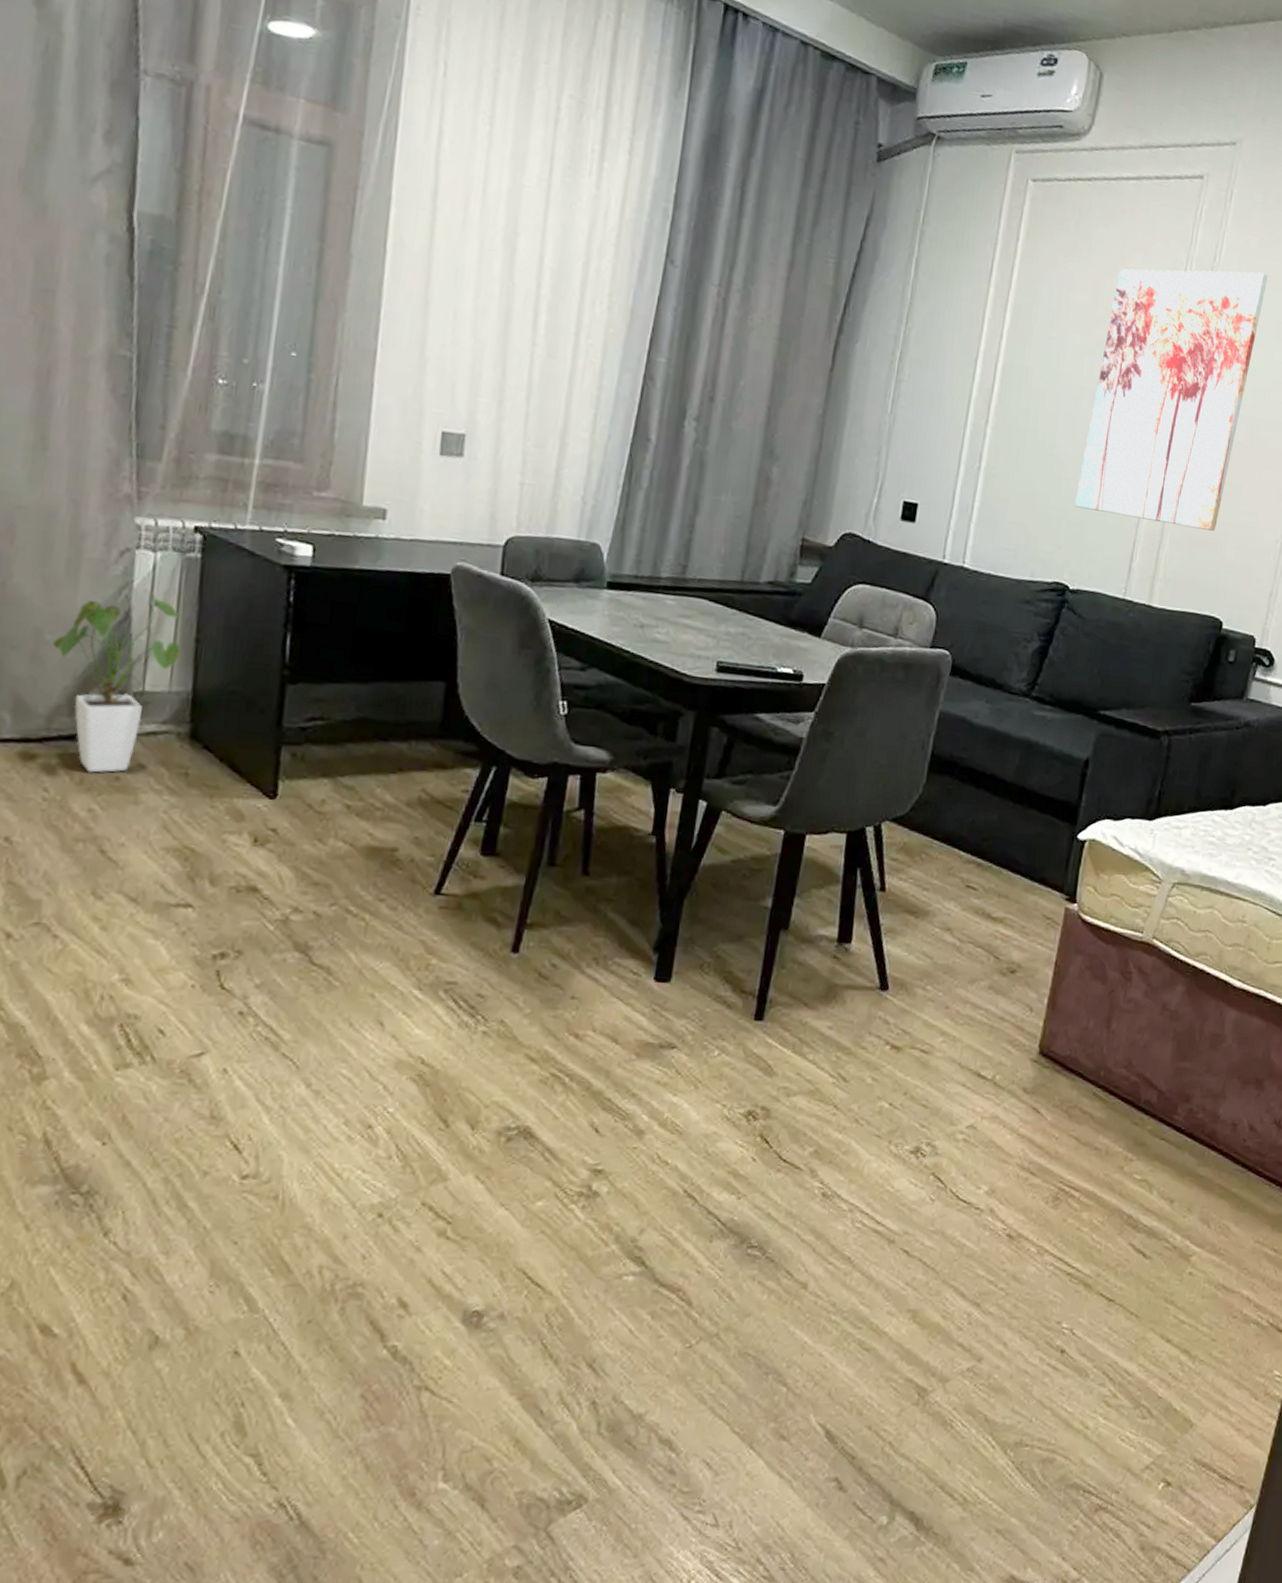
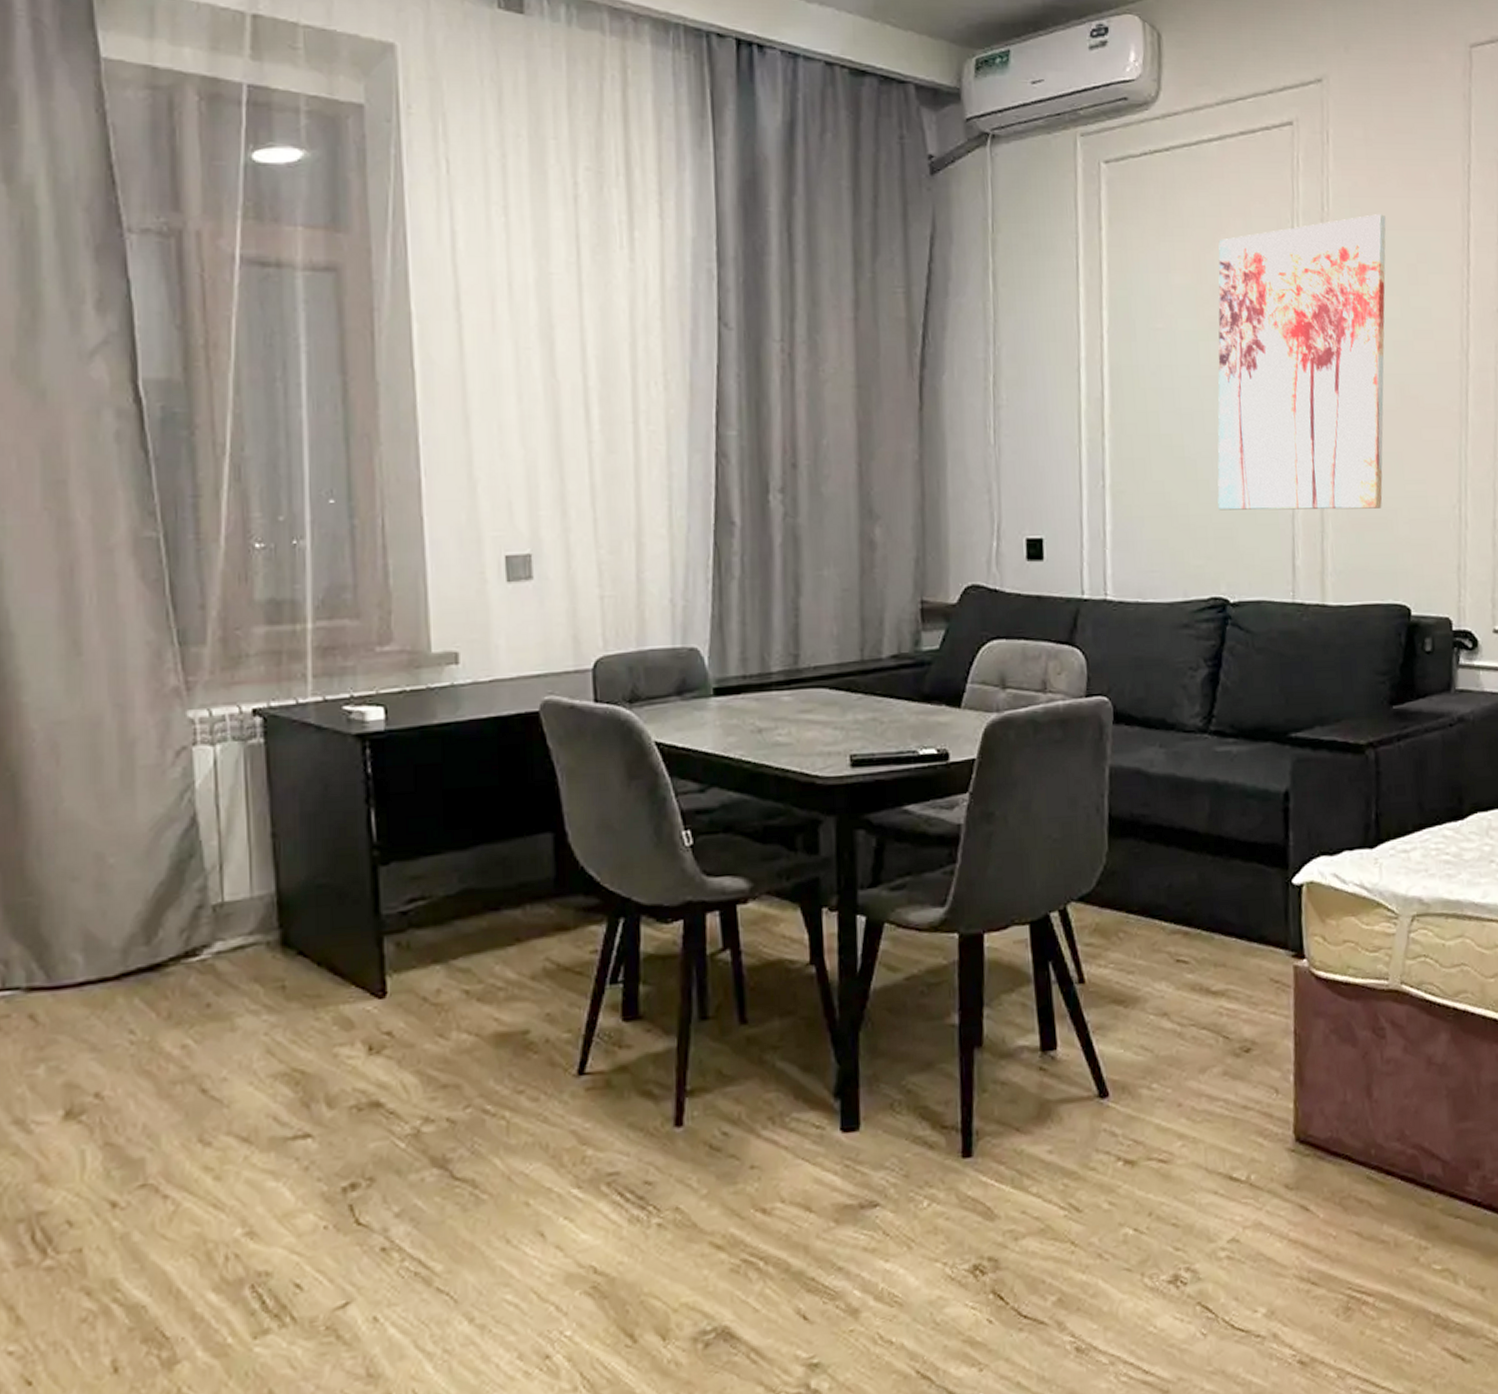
house plant: present [51,594,181,773] -> none [115,792,257,1004]

